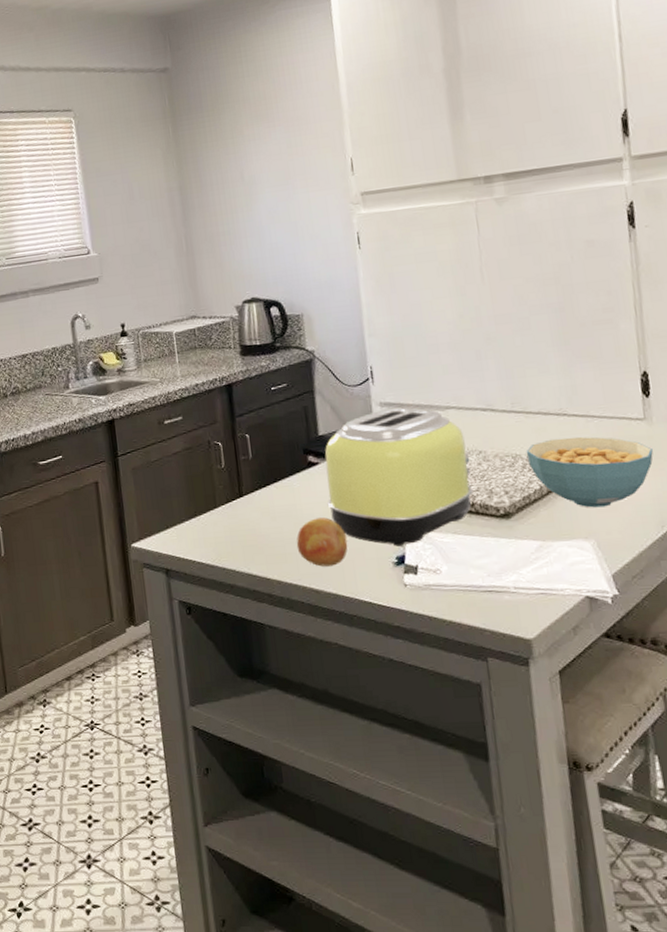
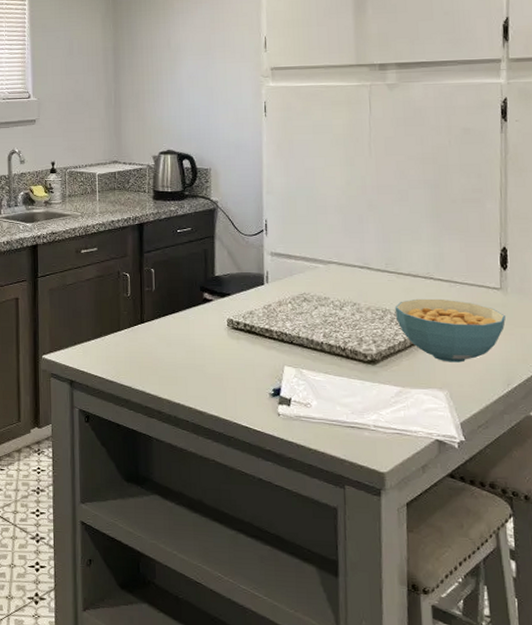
fruit: present [296,517,348,567] -> none [187,348,232,392]
toaster: present [324,407,473,546] -> none [217,258,346,380]

